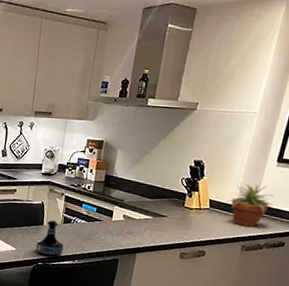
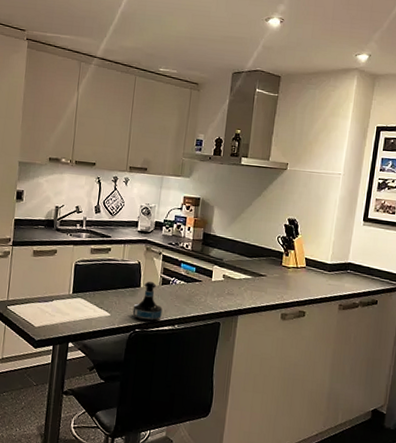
potted plant: present [224,183,274,227] -> none [319,242,364,285]

